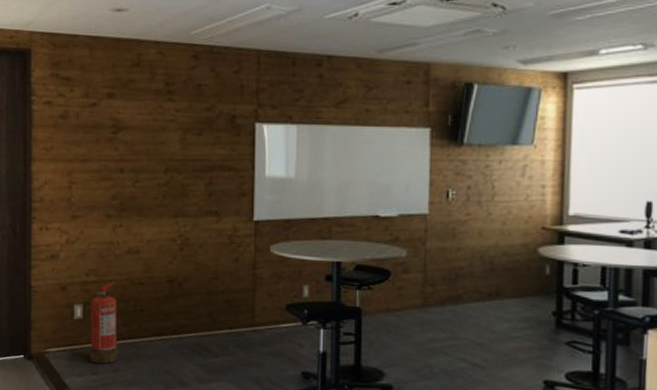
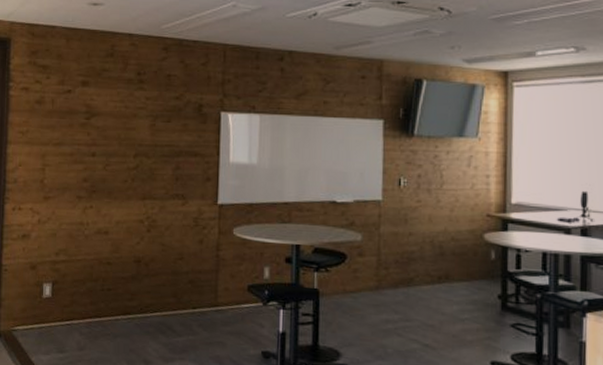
fire extinguisher: present [90,281,118,365] -> none [57,261,85,343]

